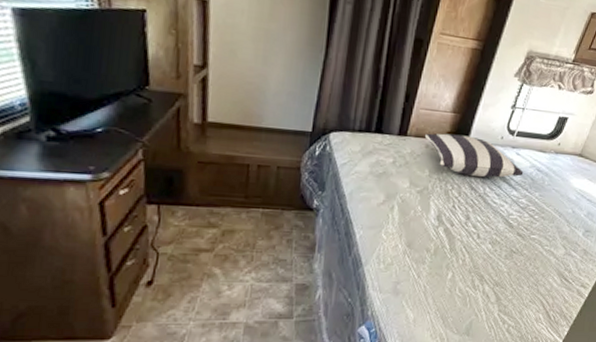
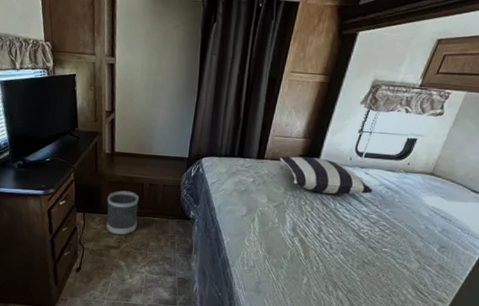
wastebasket: none [193,174,243,234] -> present [106,190,139,236]

